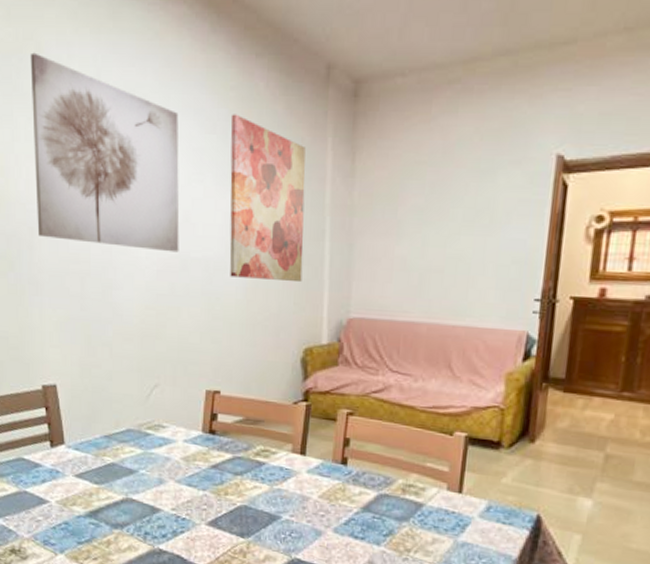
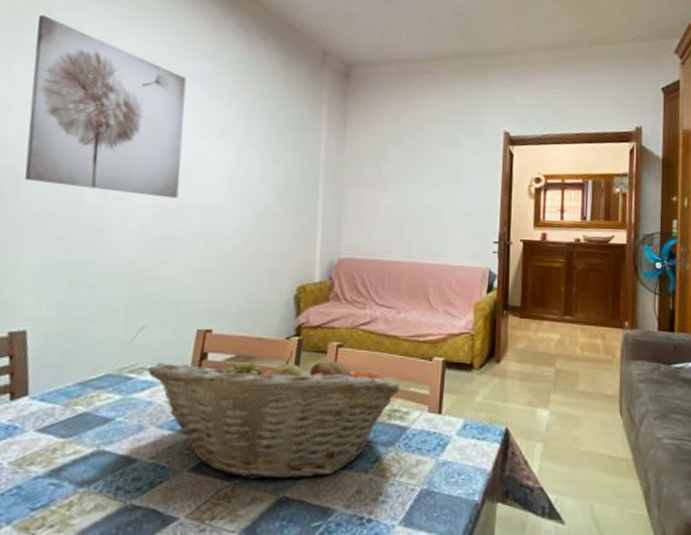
fruit basket: none [164,416,417,544] -> present [148,350,401,480]
wall art: present [229,114,306,283] -> none [228,82,303,227]

